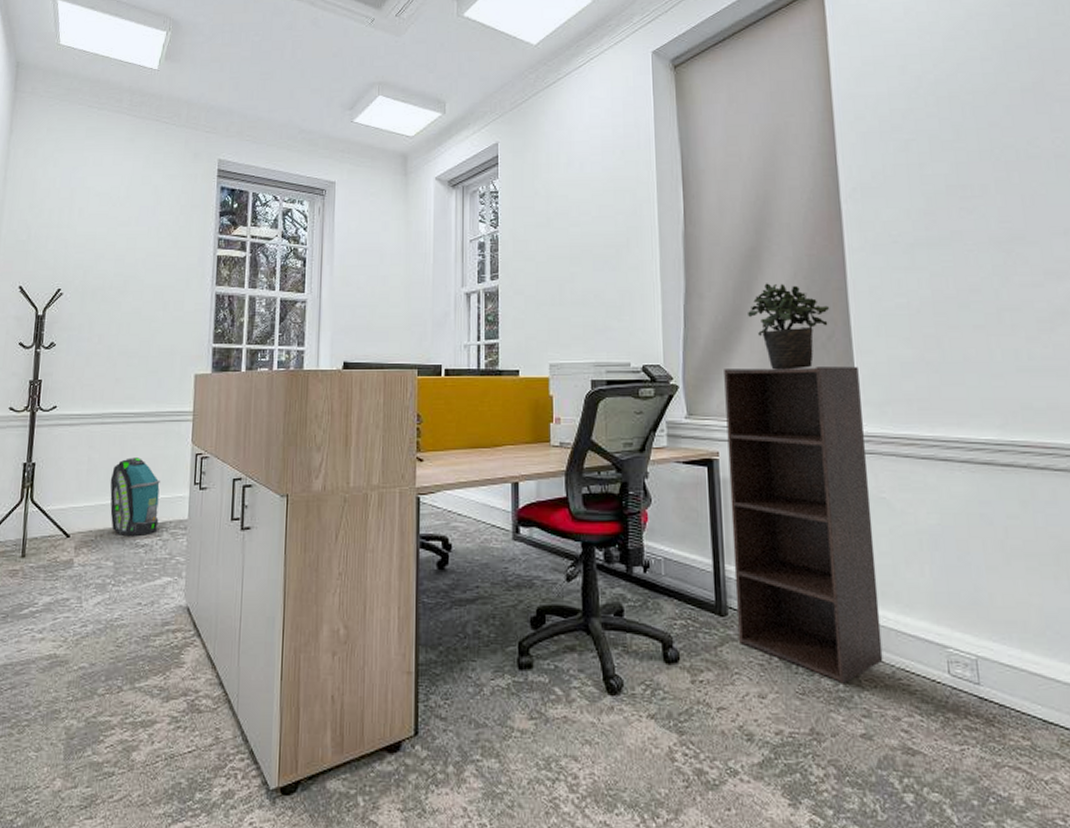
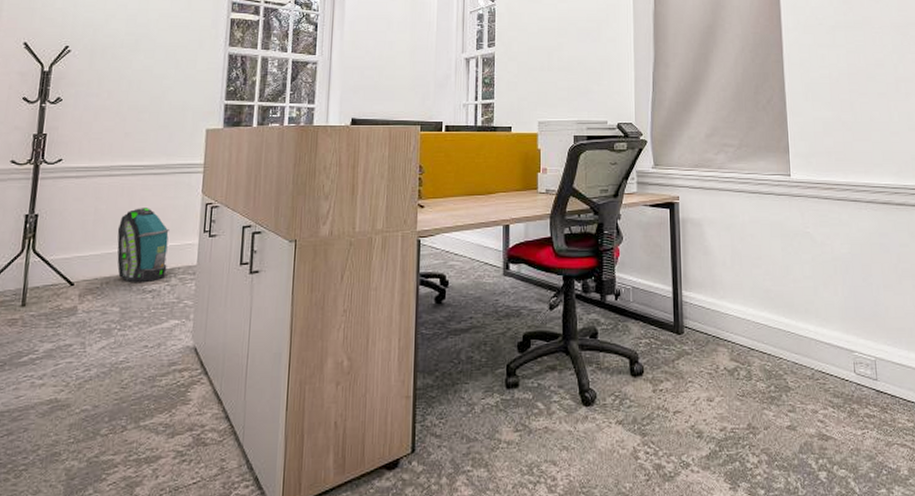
shelf: present [724,366,883,684] -> none [684,125,805,386]
potted plant: present [748,283,830,370] -> none [705,55,770,128]

